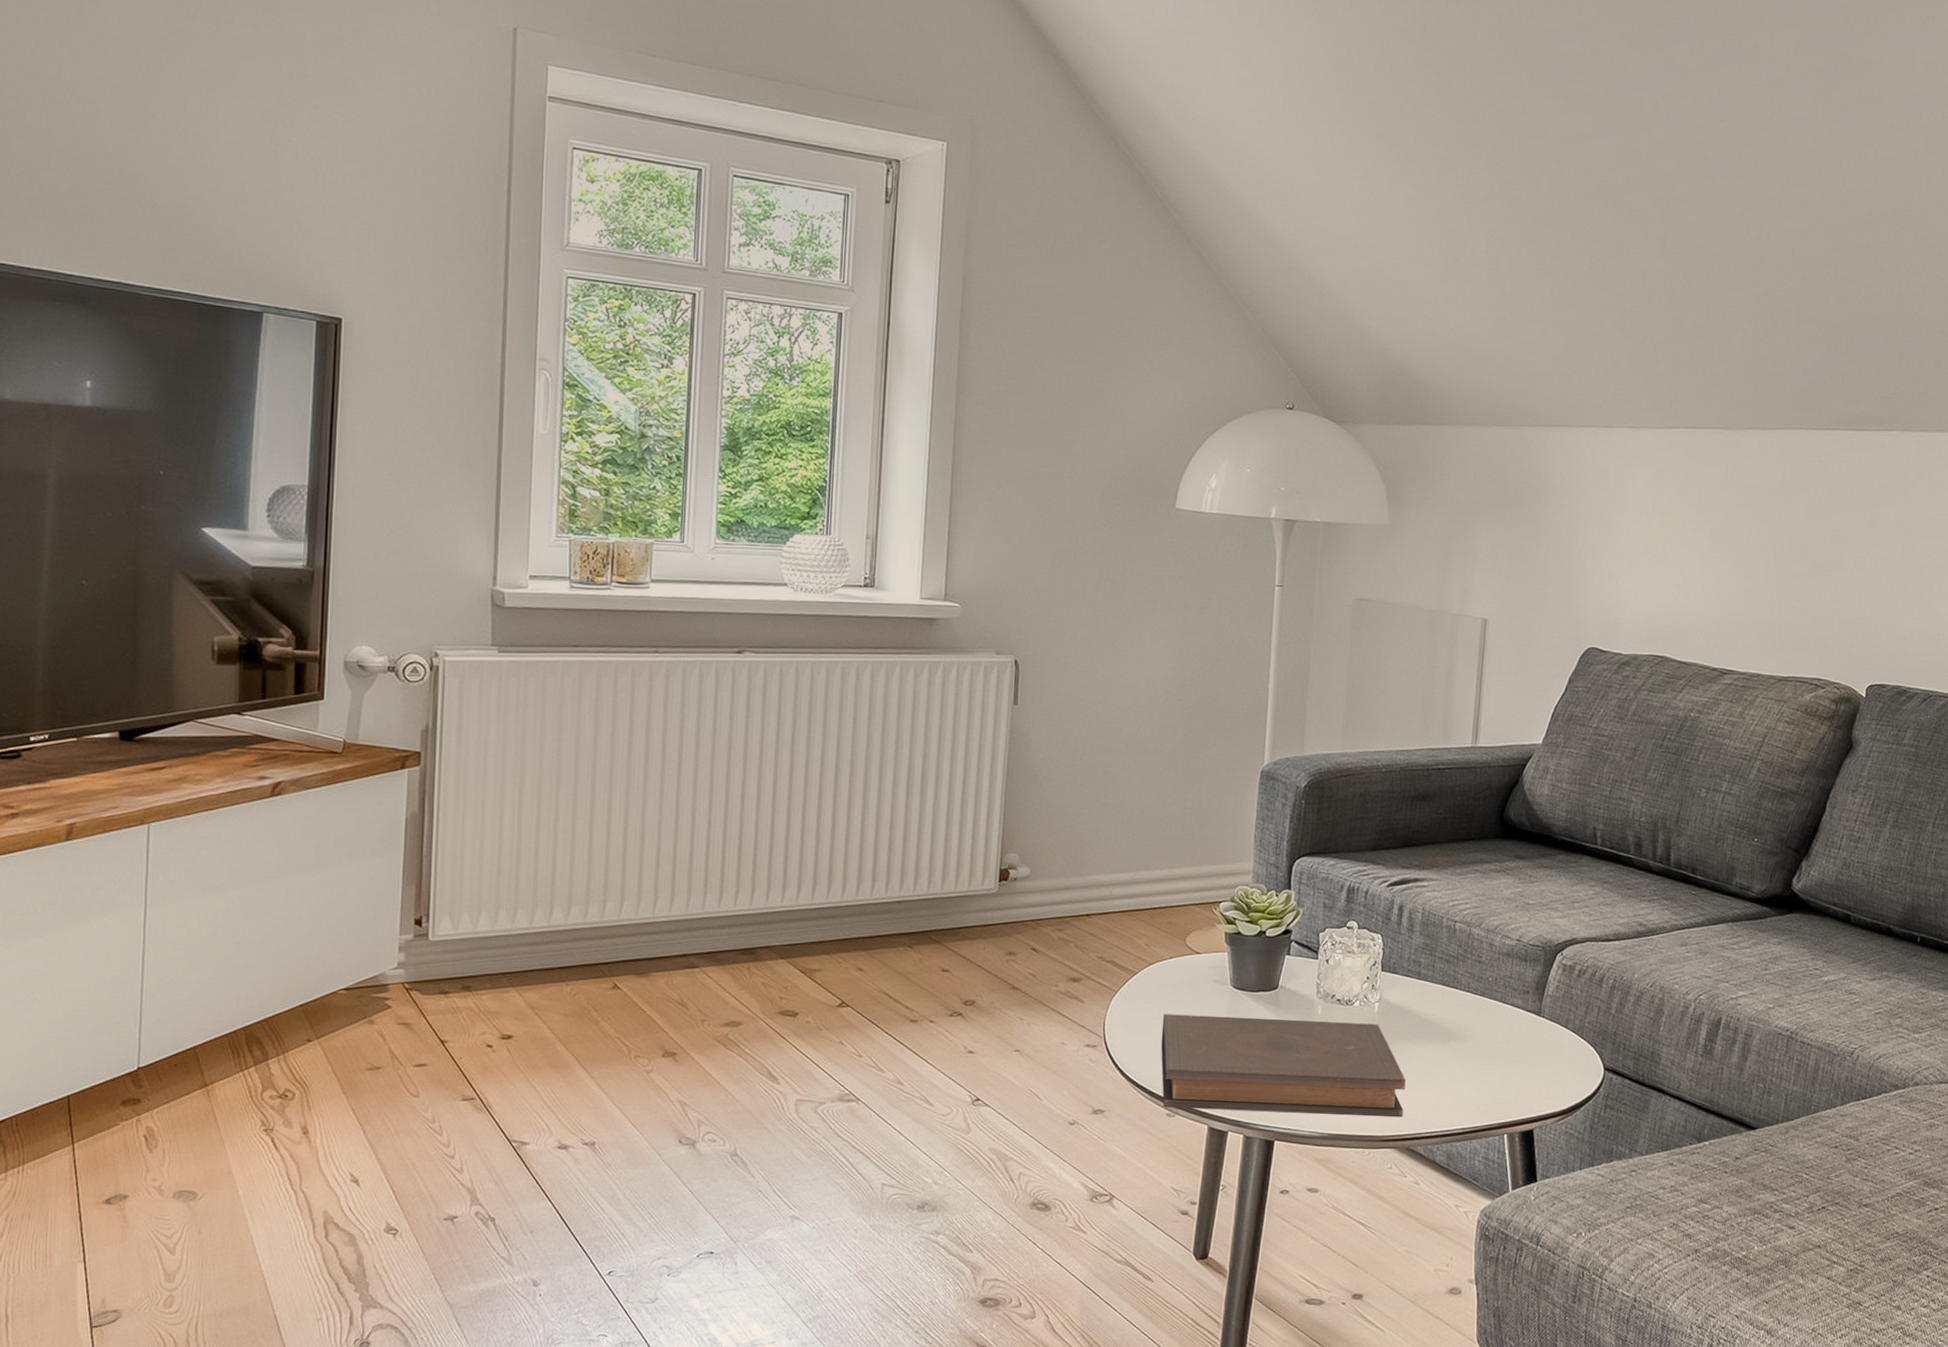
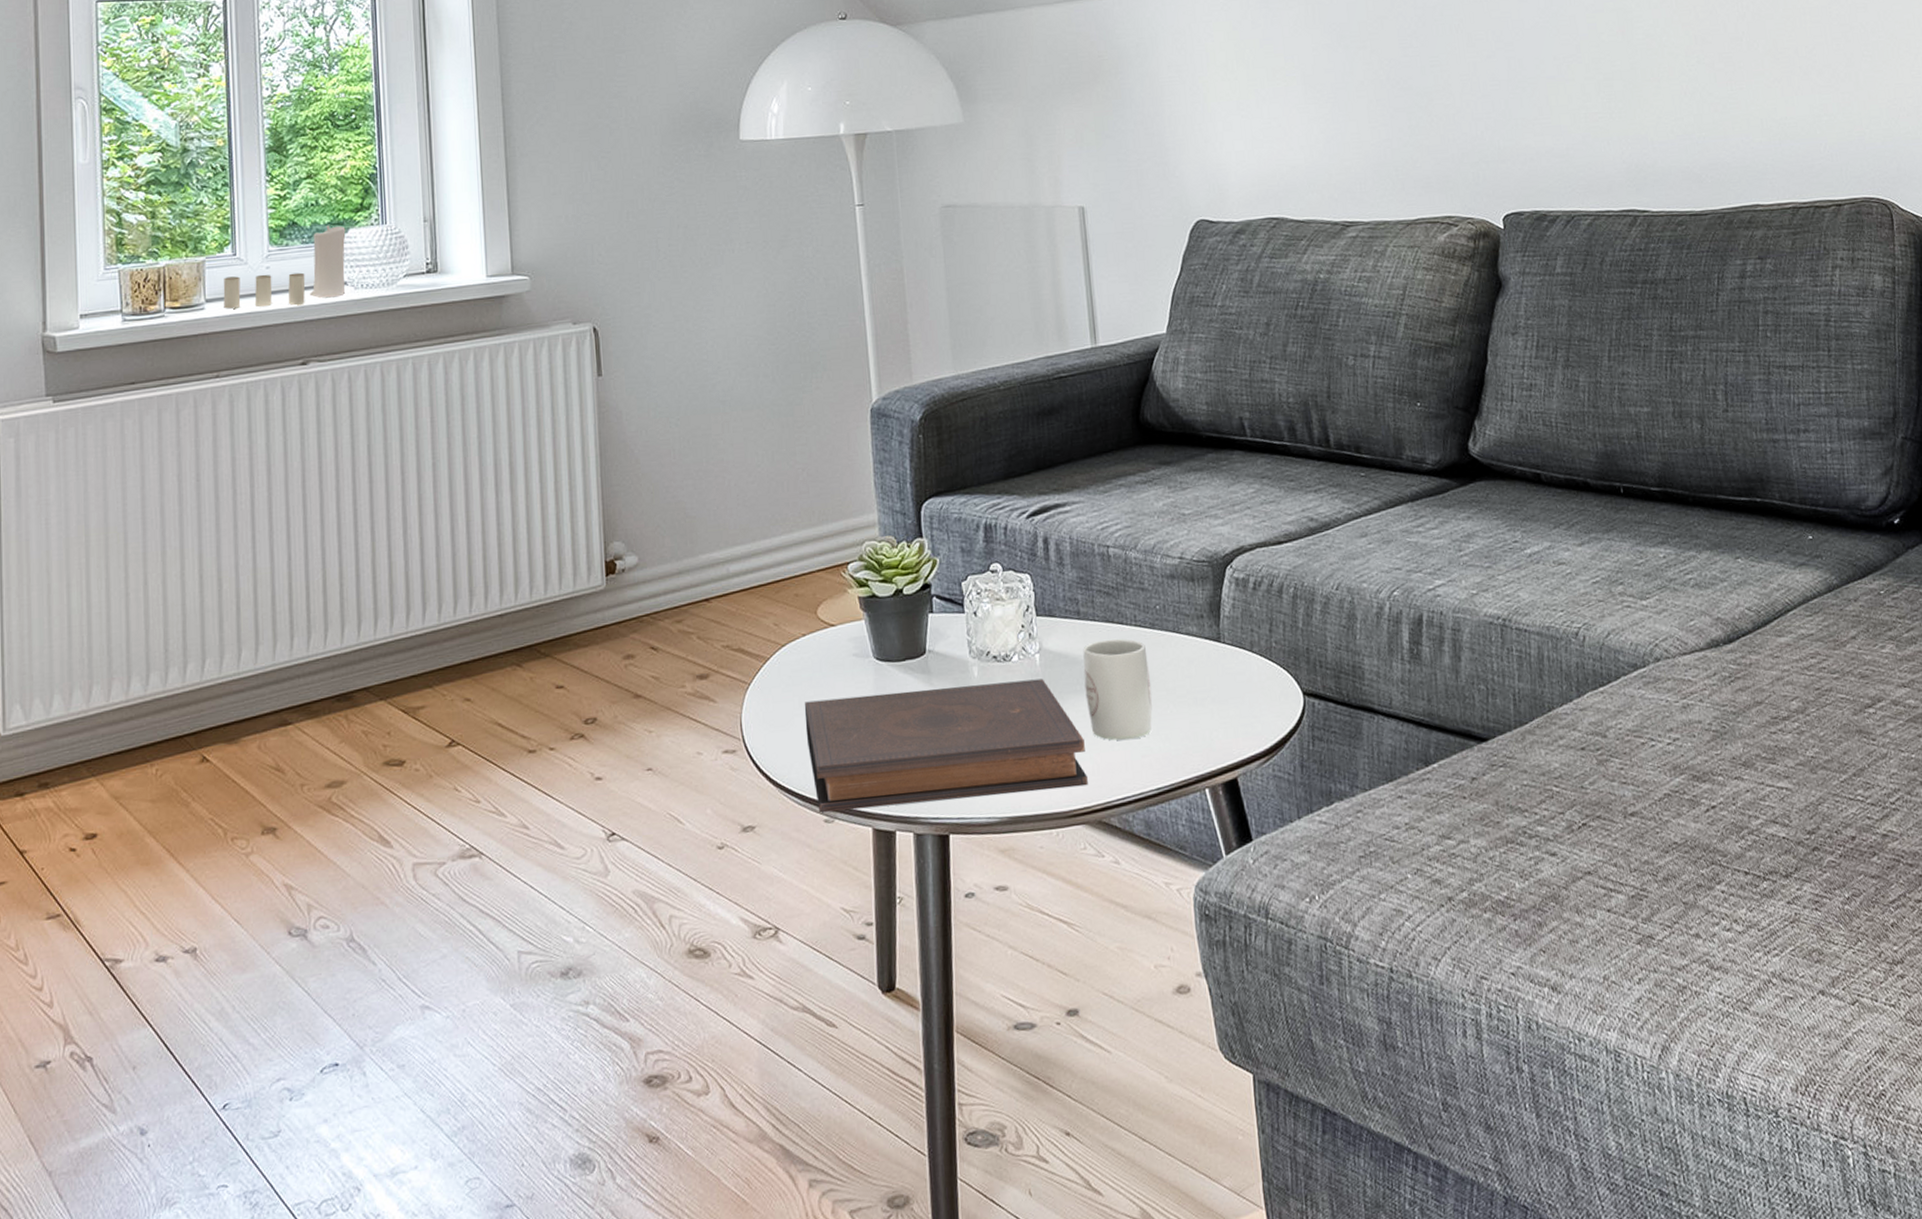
toilet paper roll: none [668,561,748,599] -> present [223,272,306,309]
candle: none [751,528,791,596] -> present [310,225,346,299]
mug: none [1413,999,1474,1086] -> present [1083,638,1153,741]

